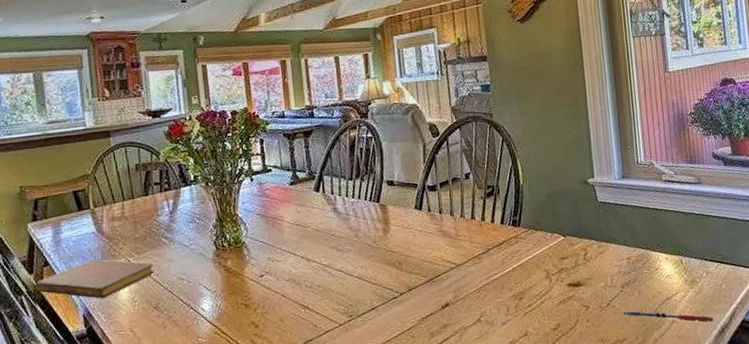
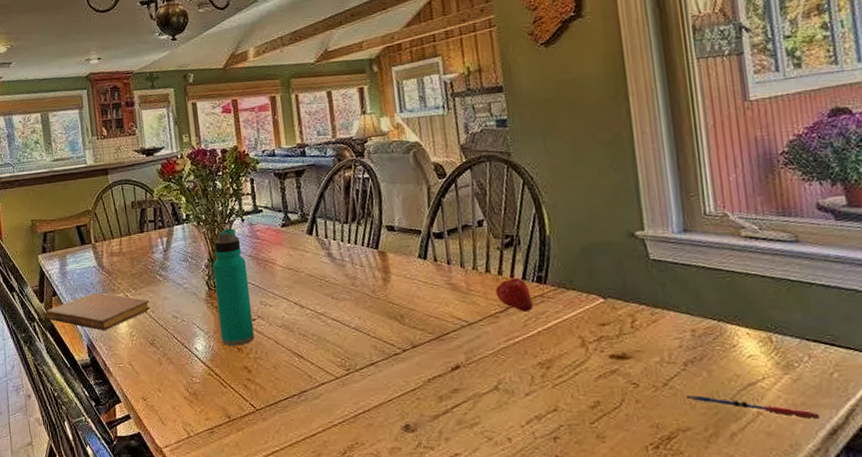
water bottle: none [221,188,262,304] -> present [213,228,255,347]
fruit: none [479,222,510,252] -> present [495,278,534,312]

